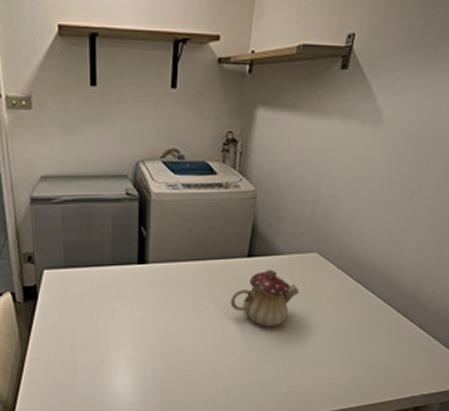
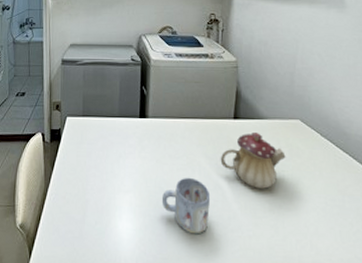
mug: none [164,323,218,379] -> present [161,177,211,235]

